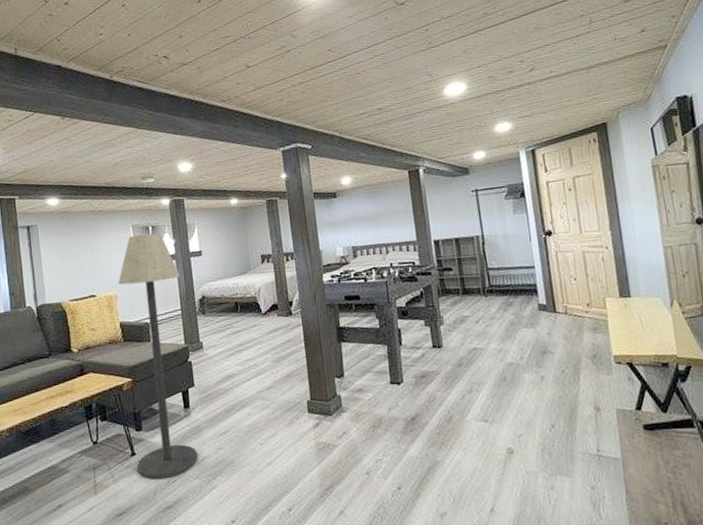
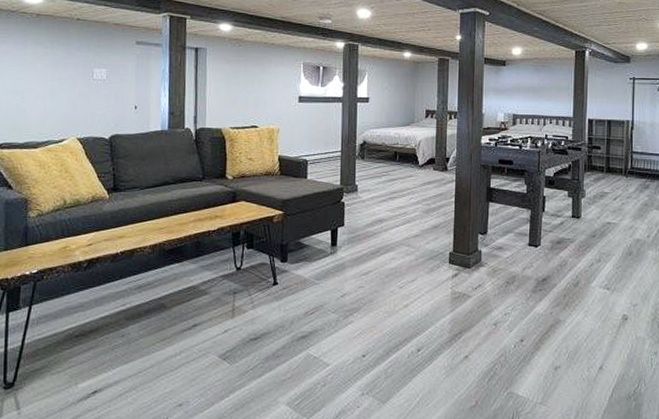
floor lamp: present [118,233,198,479] -> none [277,73,345,309]

